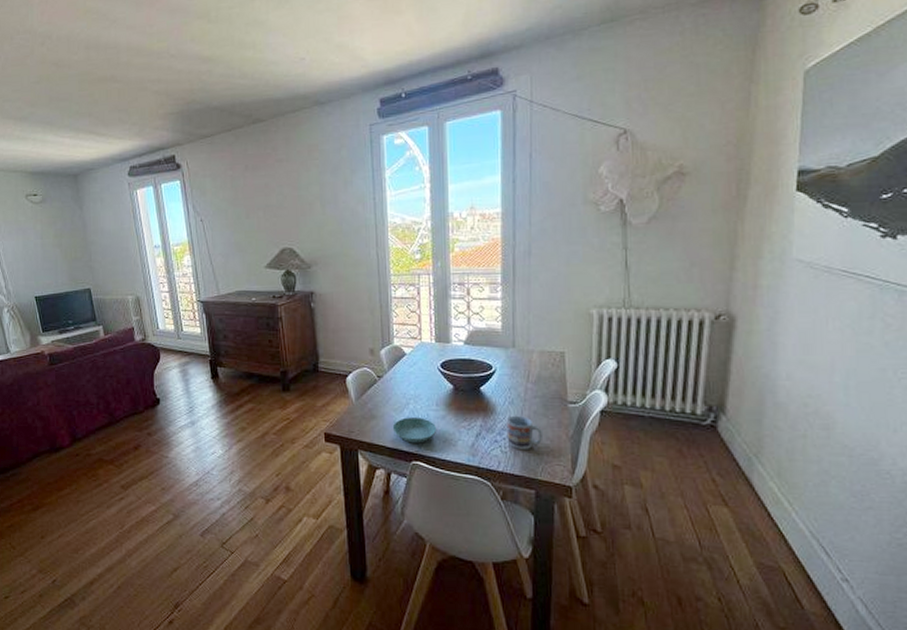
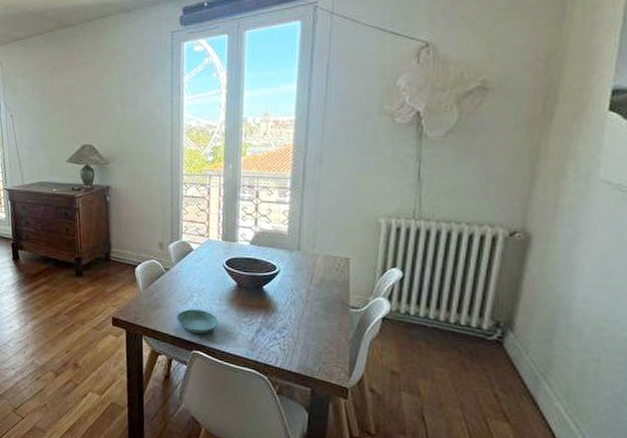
cup: present [506,415,544,450] -> none [286,315,323,350]

